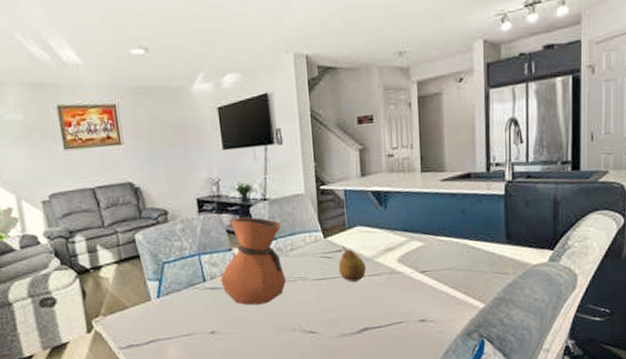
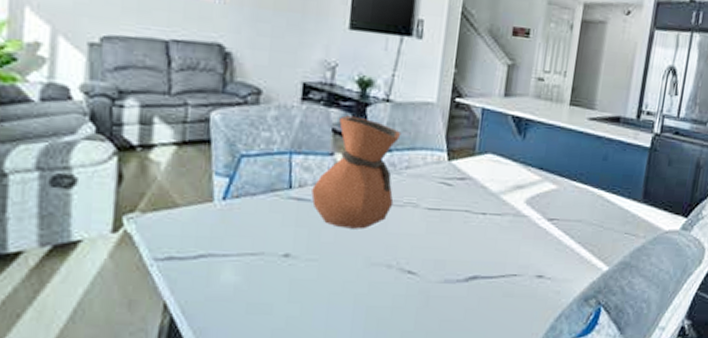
fruit: present [338,246,366,282] -> none [457,173,489,219]

